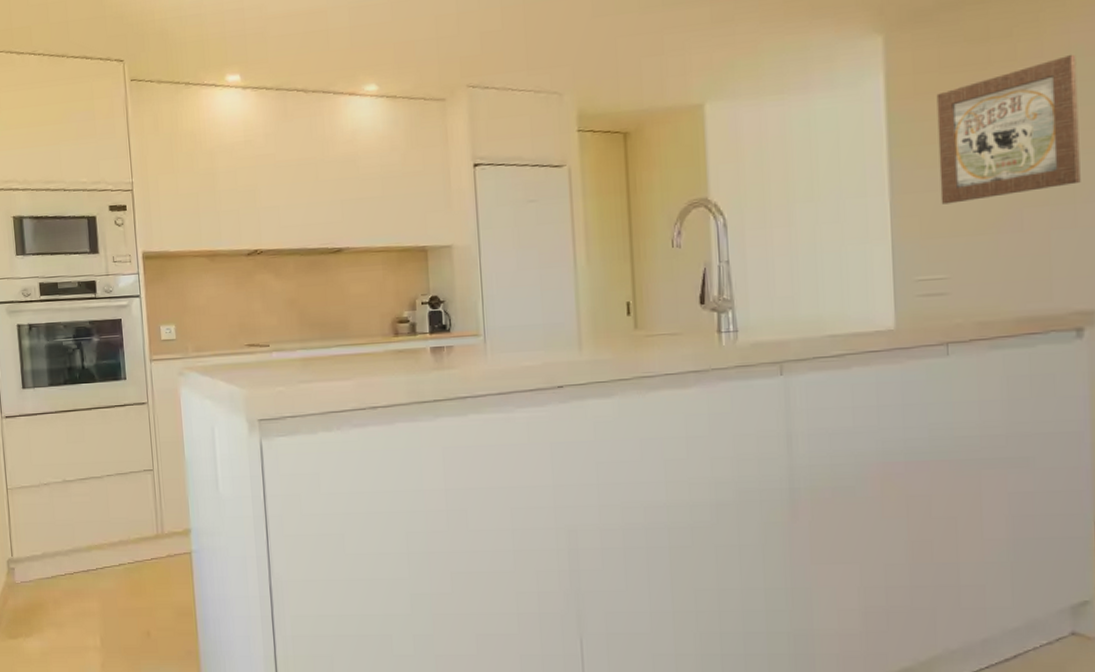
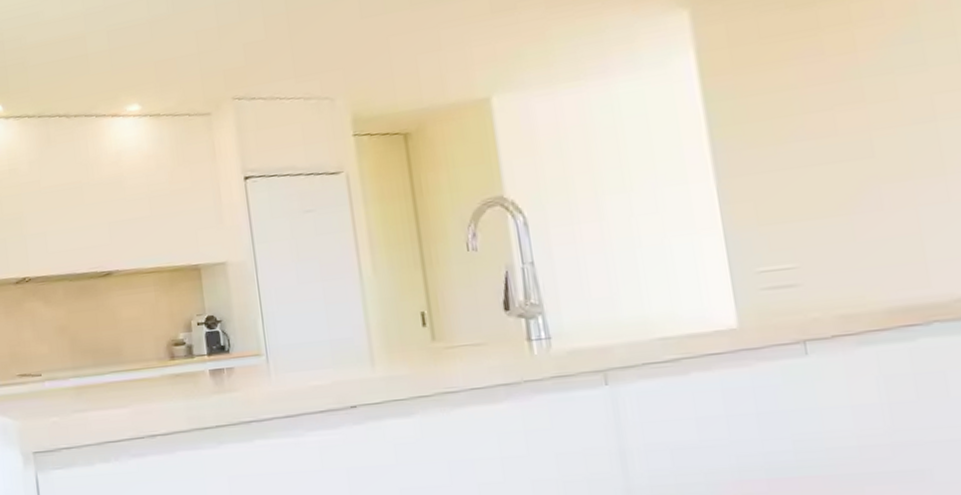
wall art: present [936,54,1081,205] -> none [759,10,949,186]

